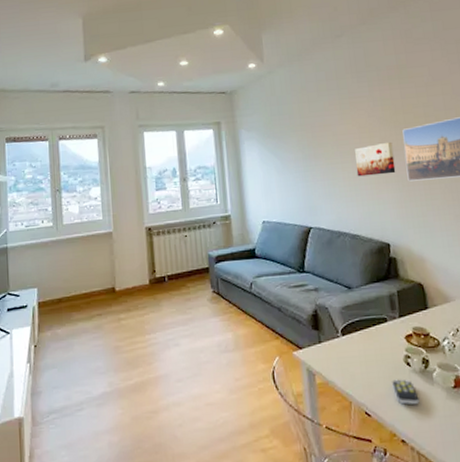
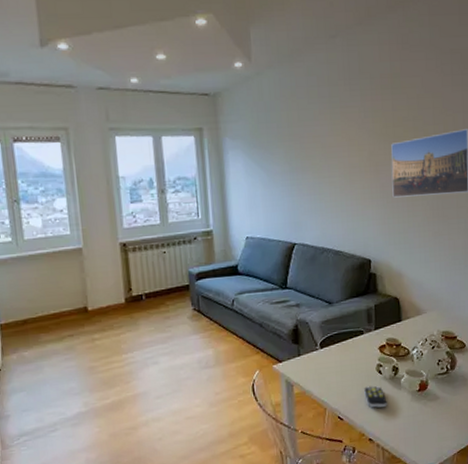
wall art: present [355,141,396,177] -> none [342,156,382,192]

